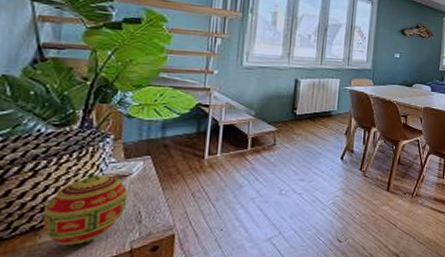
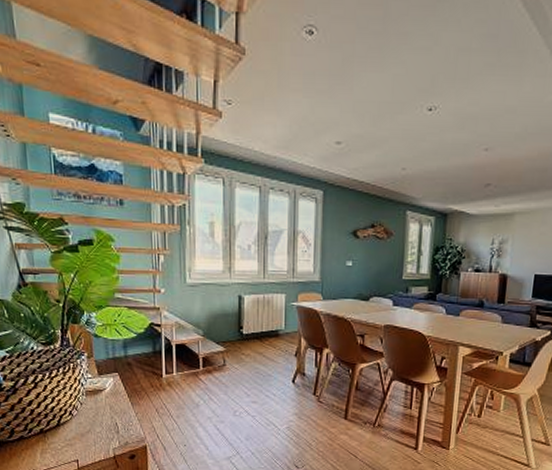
decorative egg: present [42,172,128,246] -> none [46,386,106,447]

